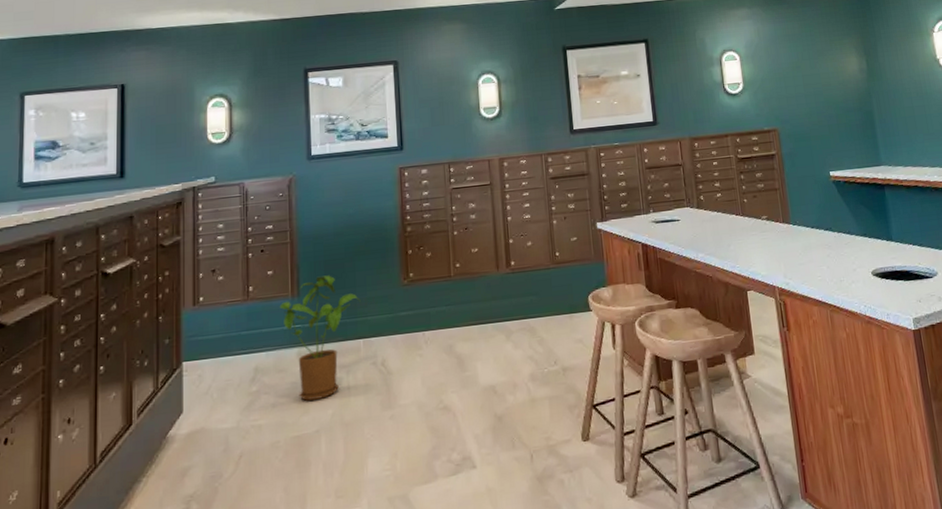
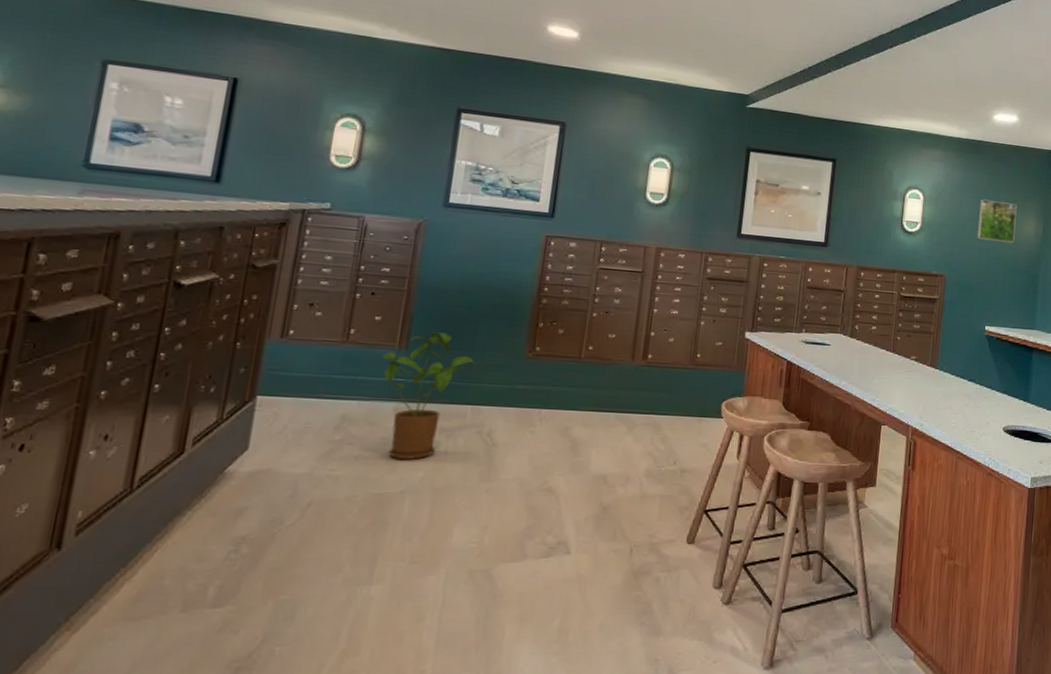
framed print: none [797,44,840,87] -> present [976,199,1017,244]

